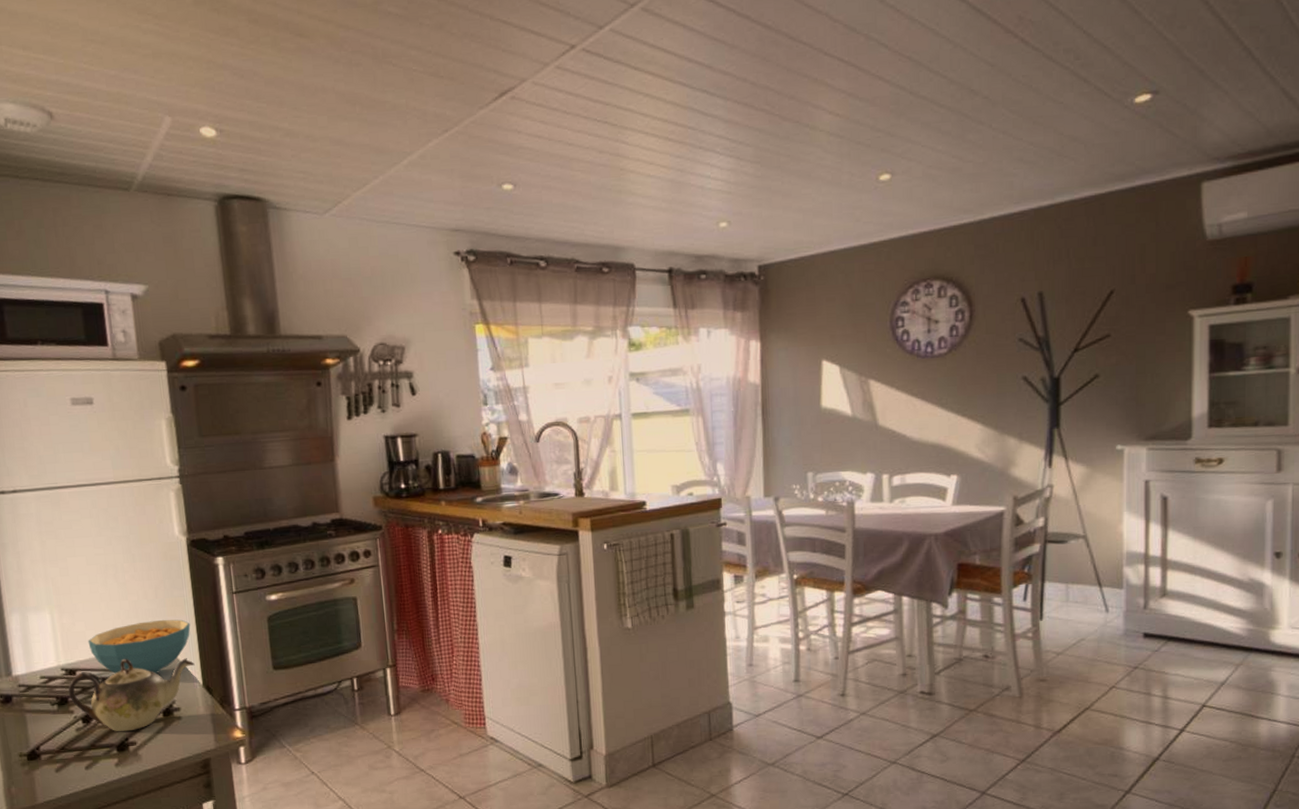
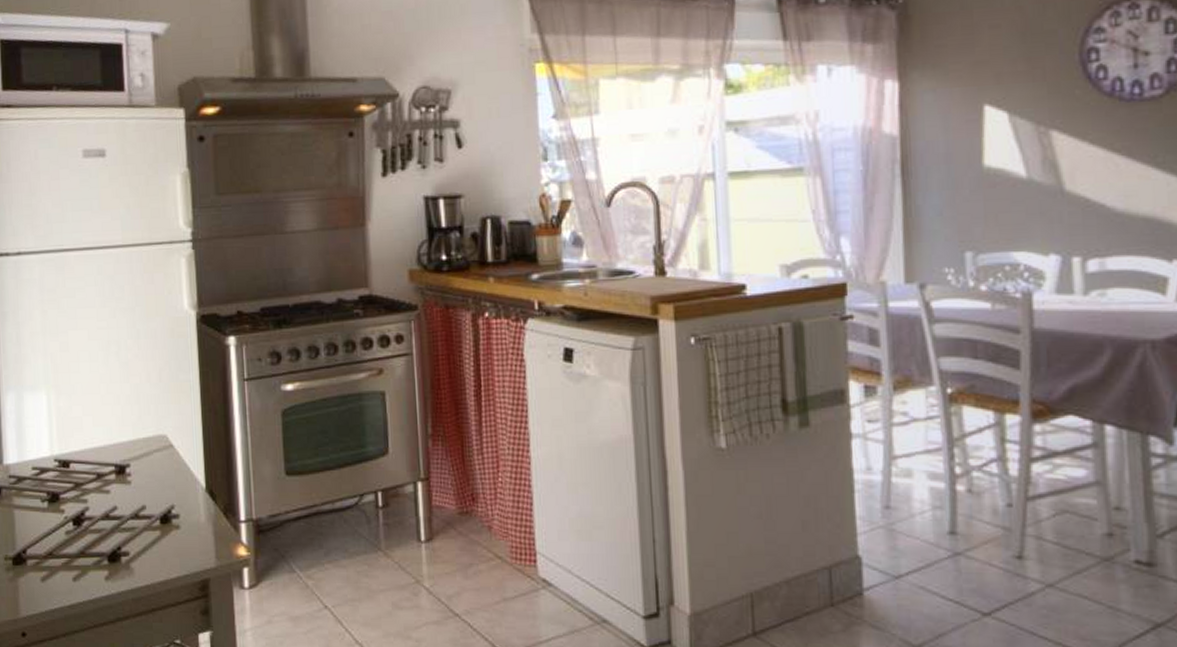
teapot: present [68,658,195,732] -> none [60,451,198,539]
cereal bowl: present [88,619,191,674] -> none [84,407,196,472]

